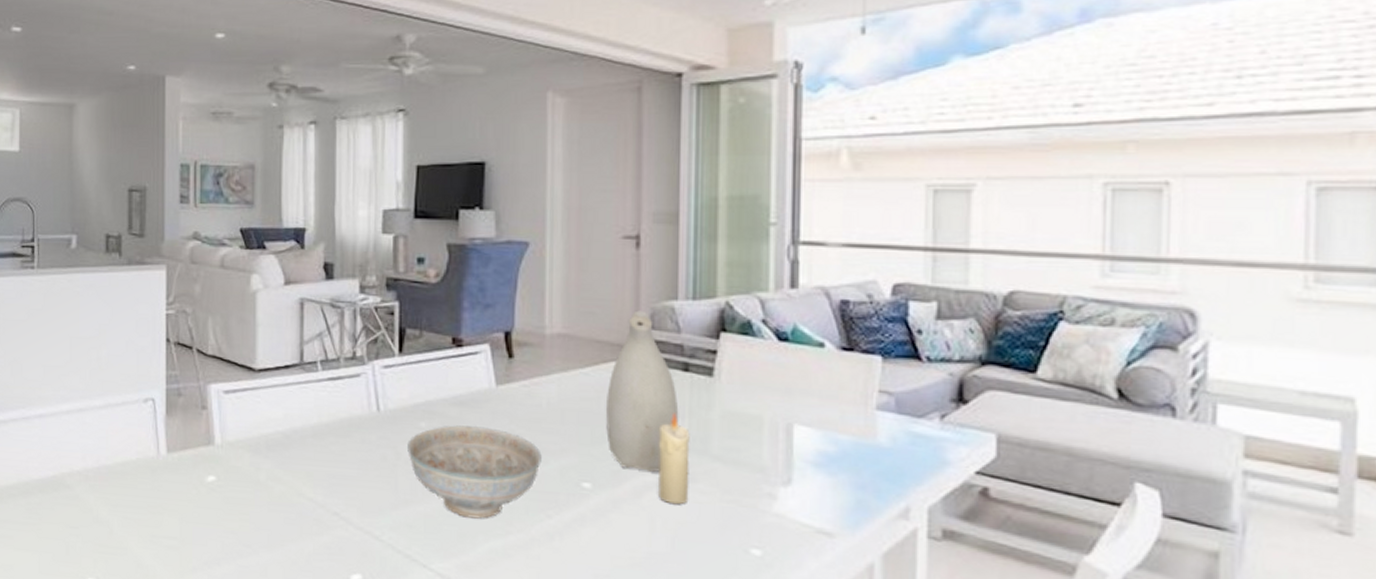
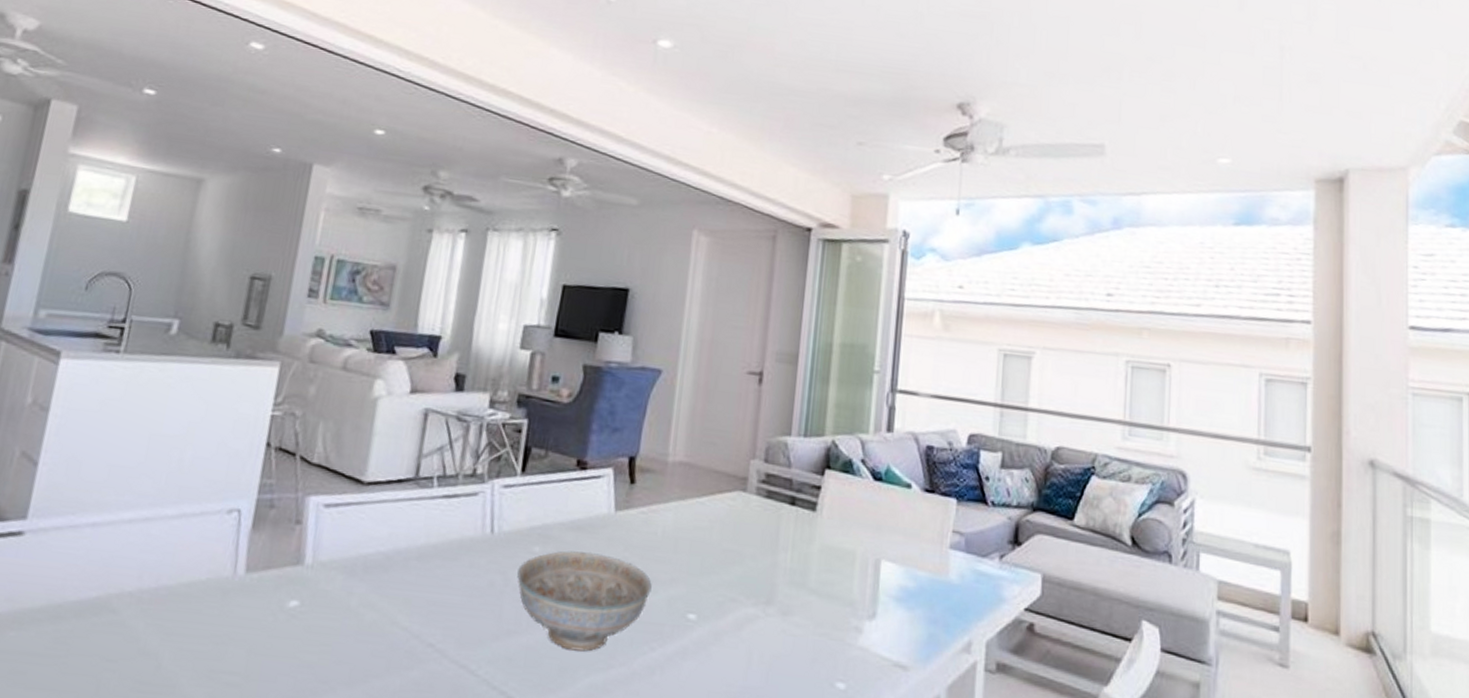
vase: present [606,310,679,472] -> none [715,443,783,604]
candle: present [659,413,690,505] -> none [758,545,791,638]

